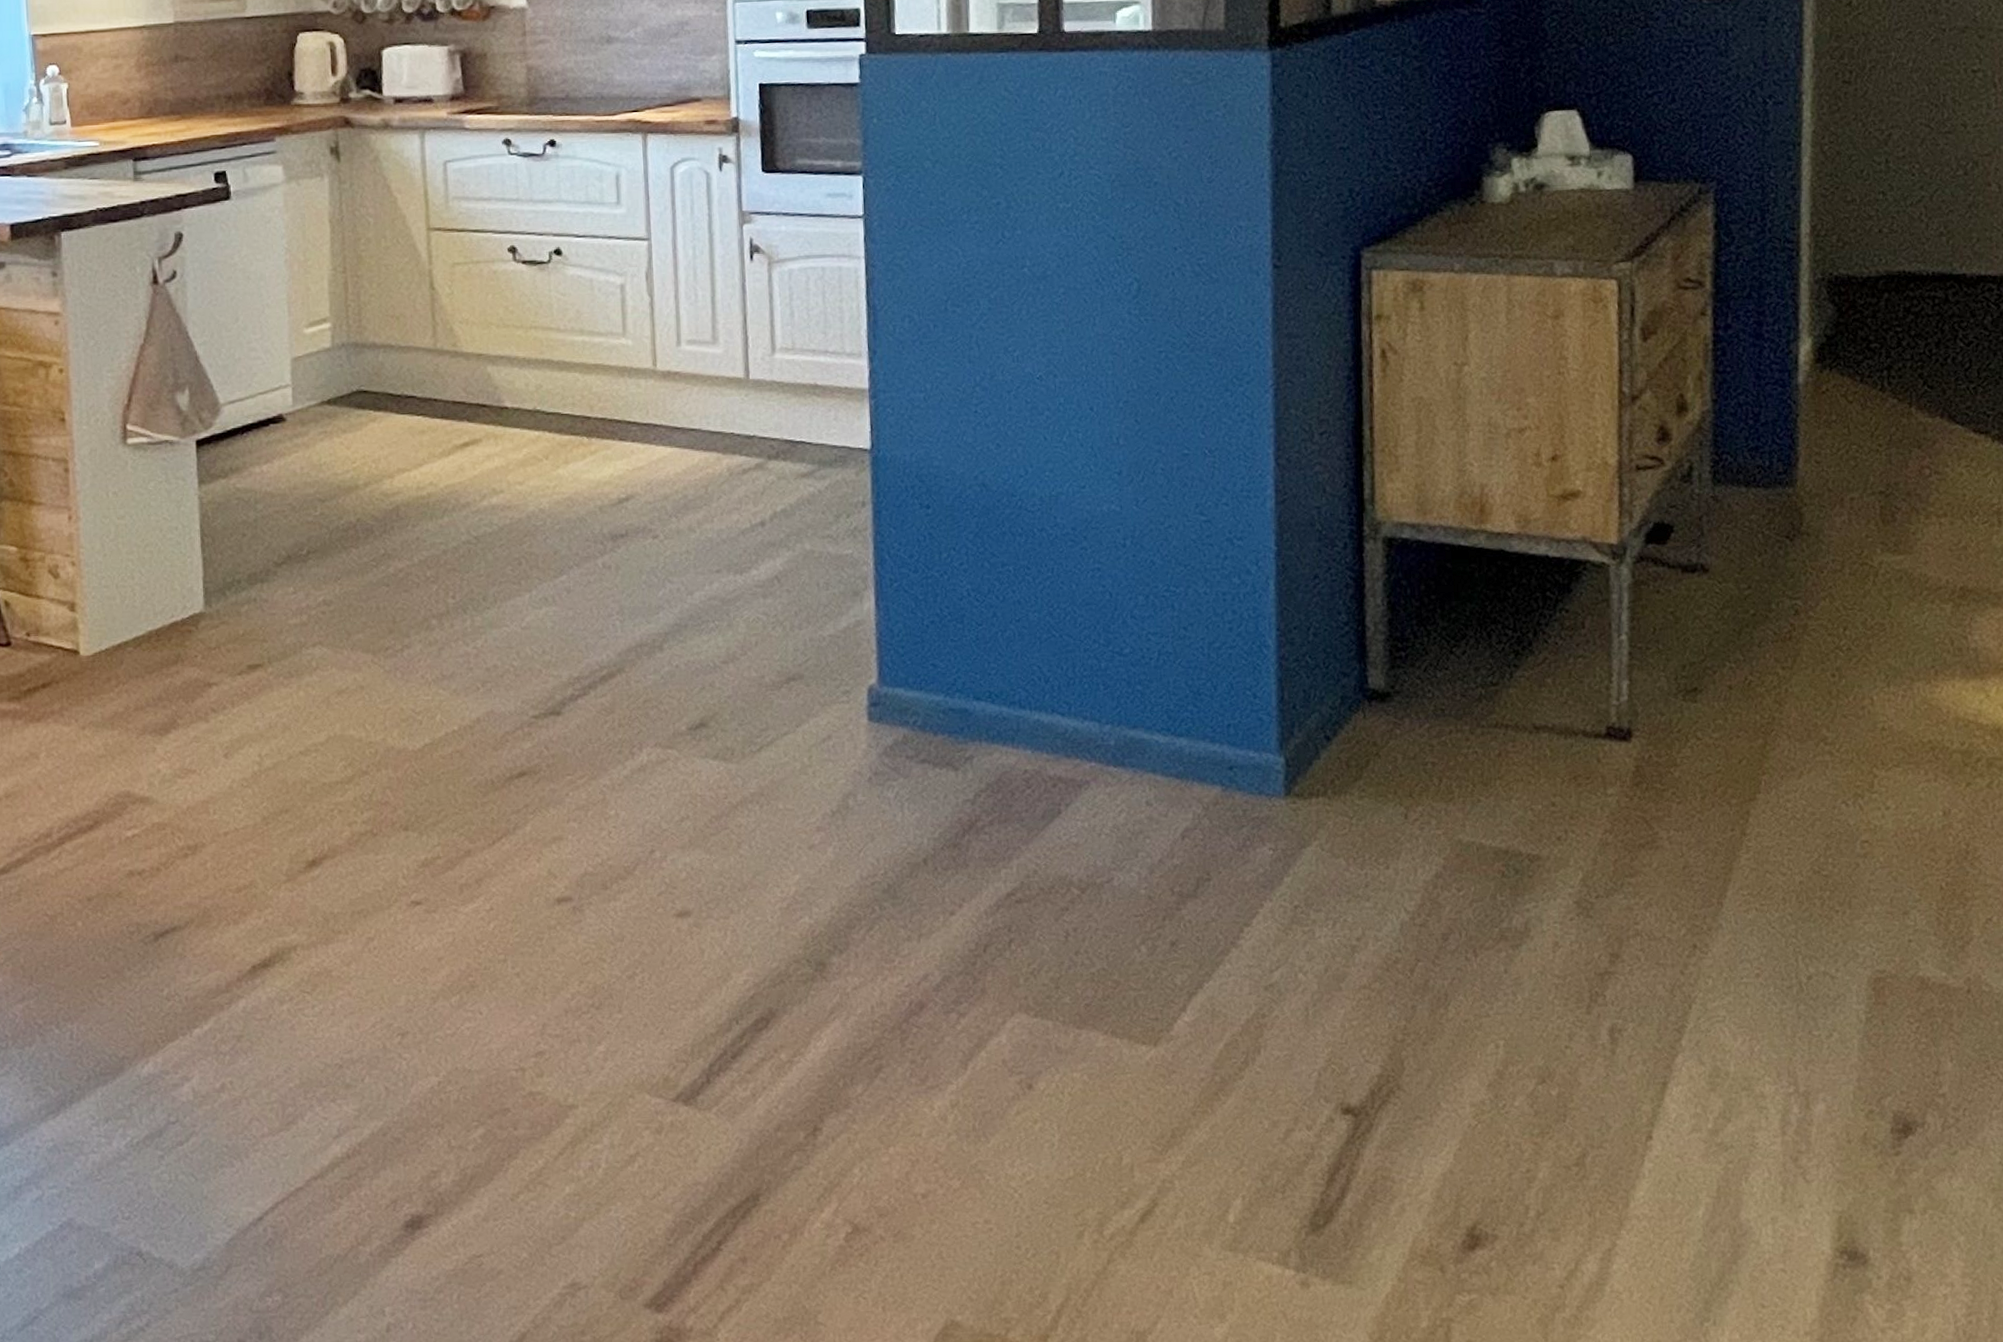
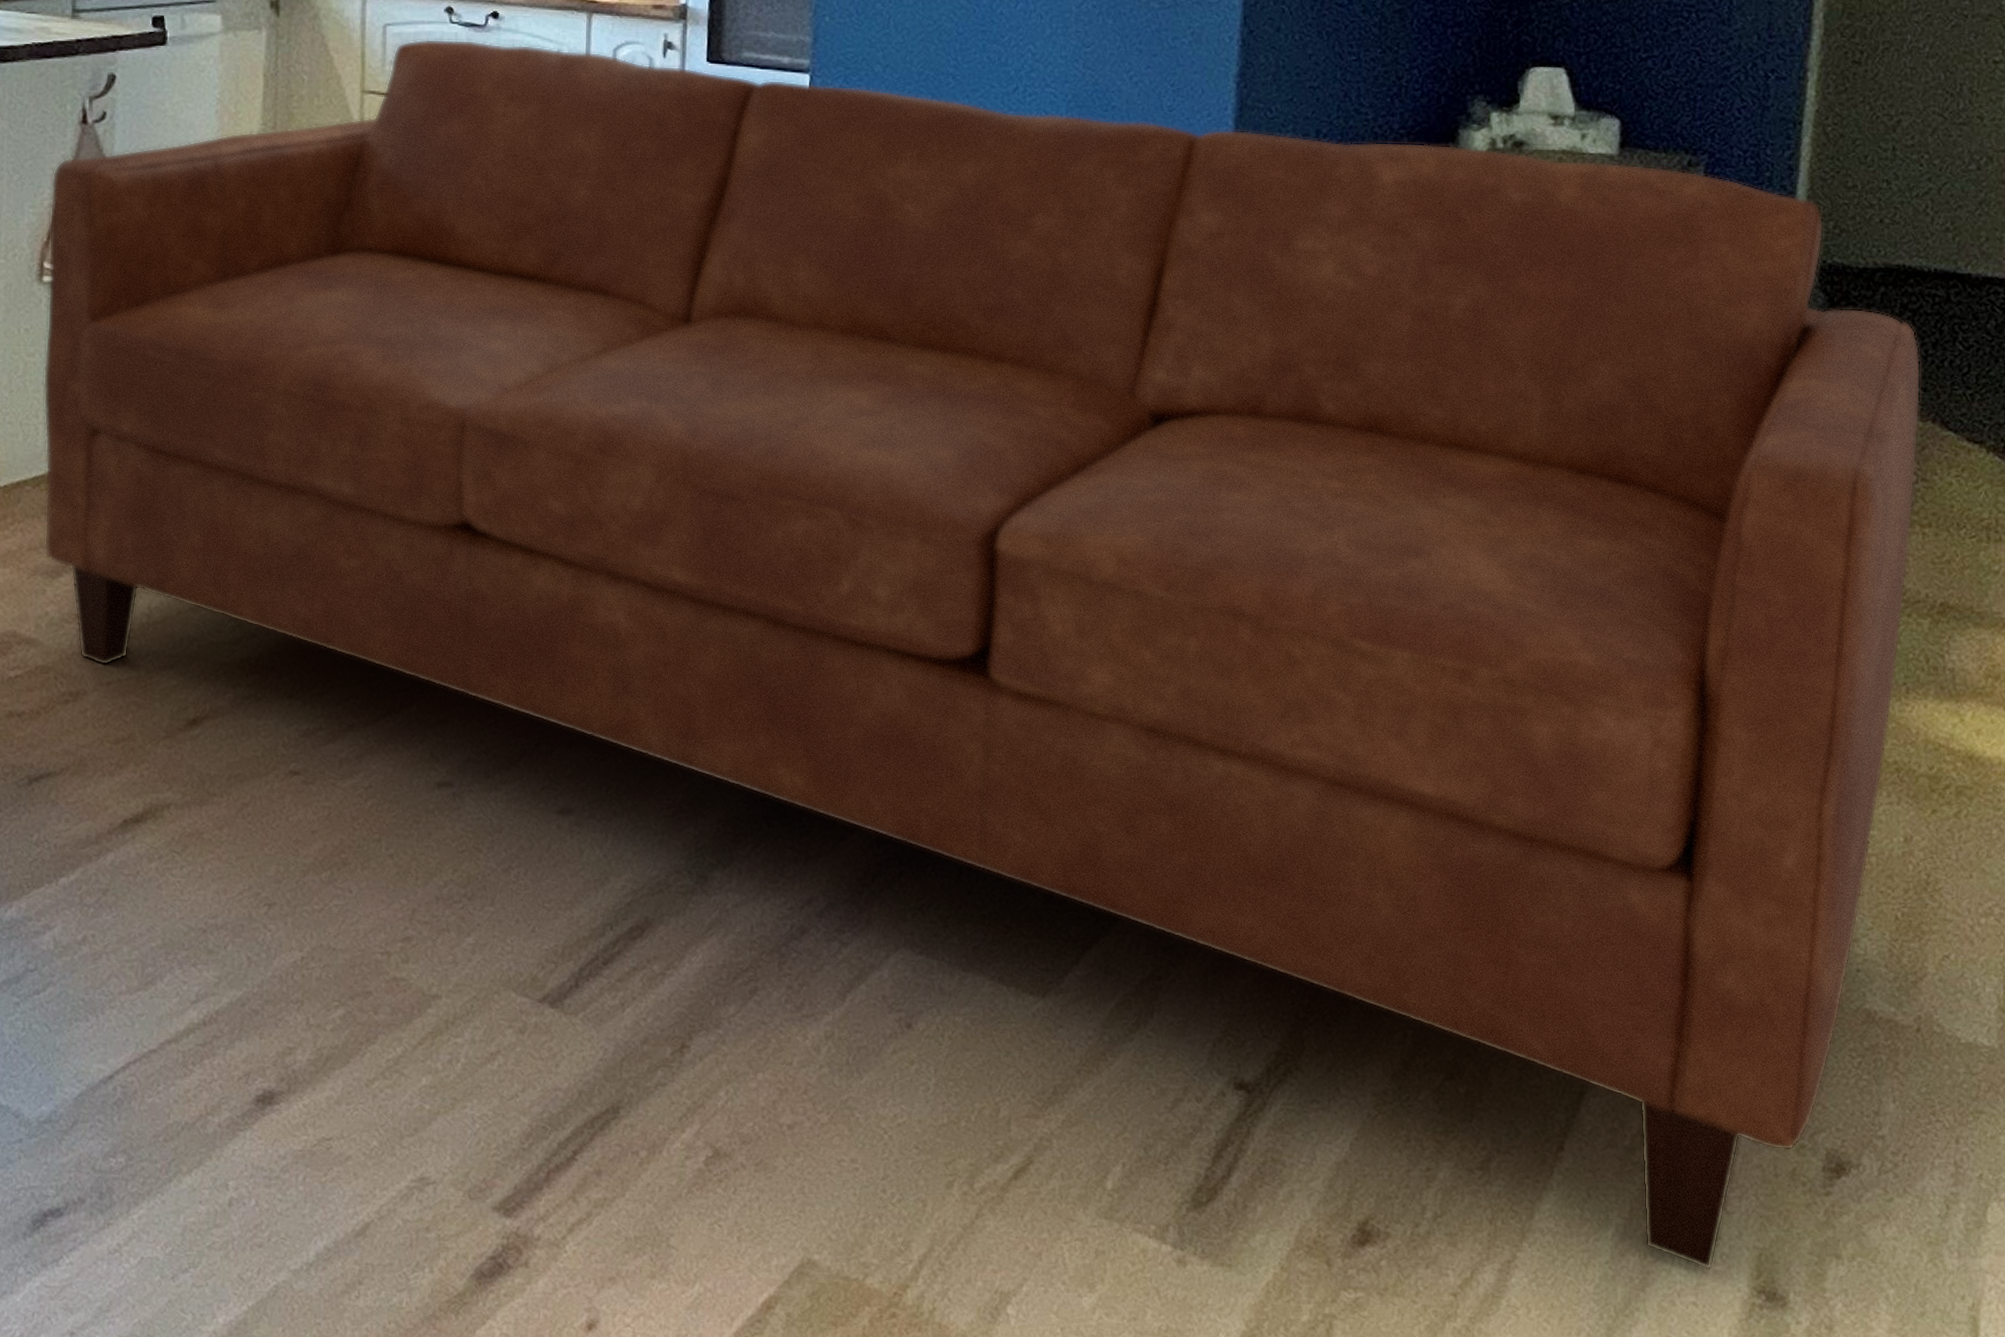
sofa: none [127,169,1930,1238] -> present [43,38,1921,1271]

